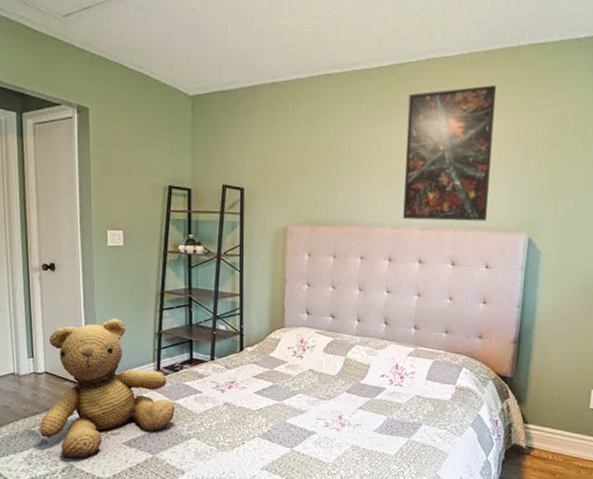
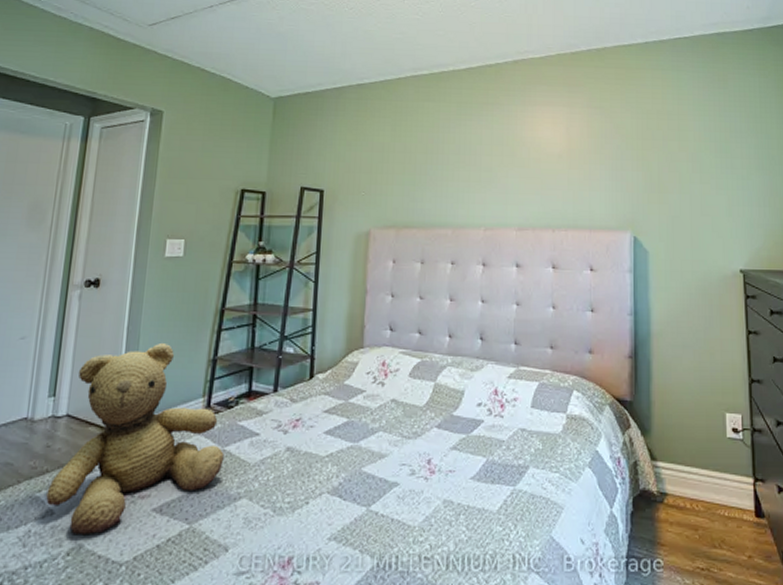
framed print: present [403,85,497,222] -> none [497,84,587,220]

